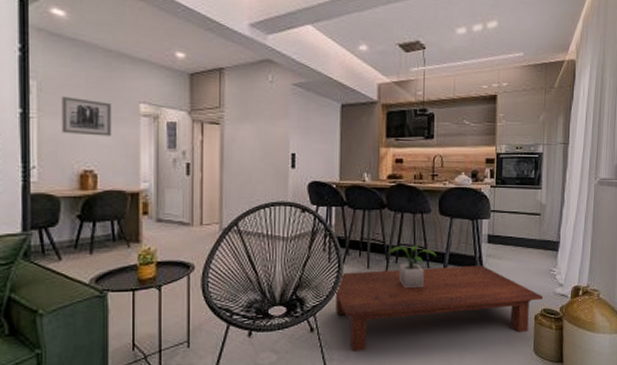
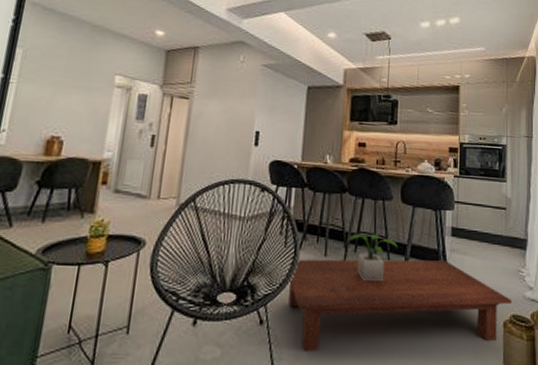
wall art: present [61,96,112,136] -> none [37,64,90,105]

